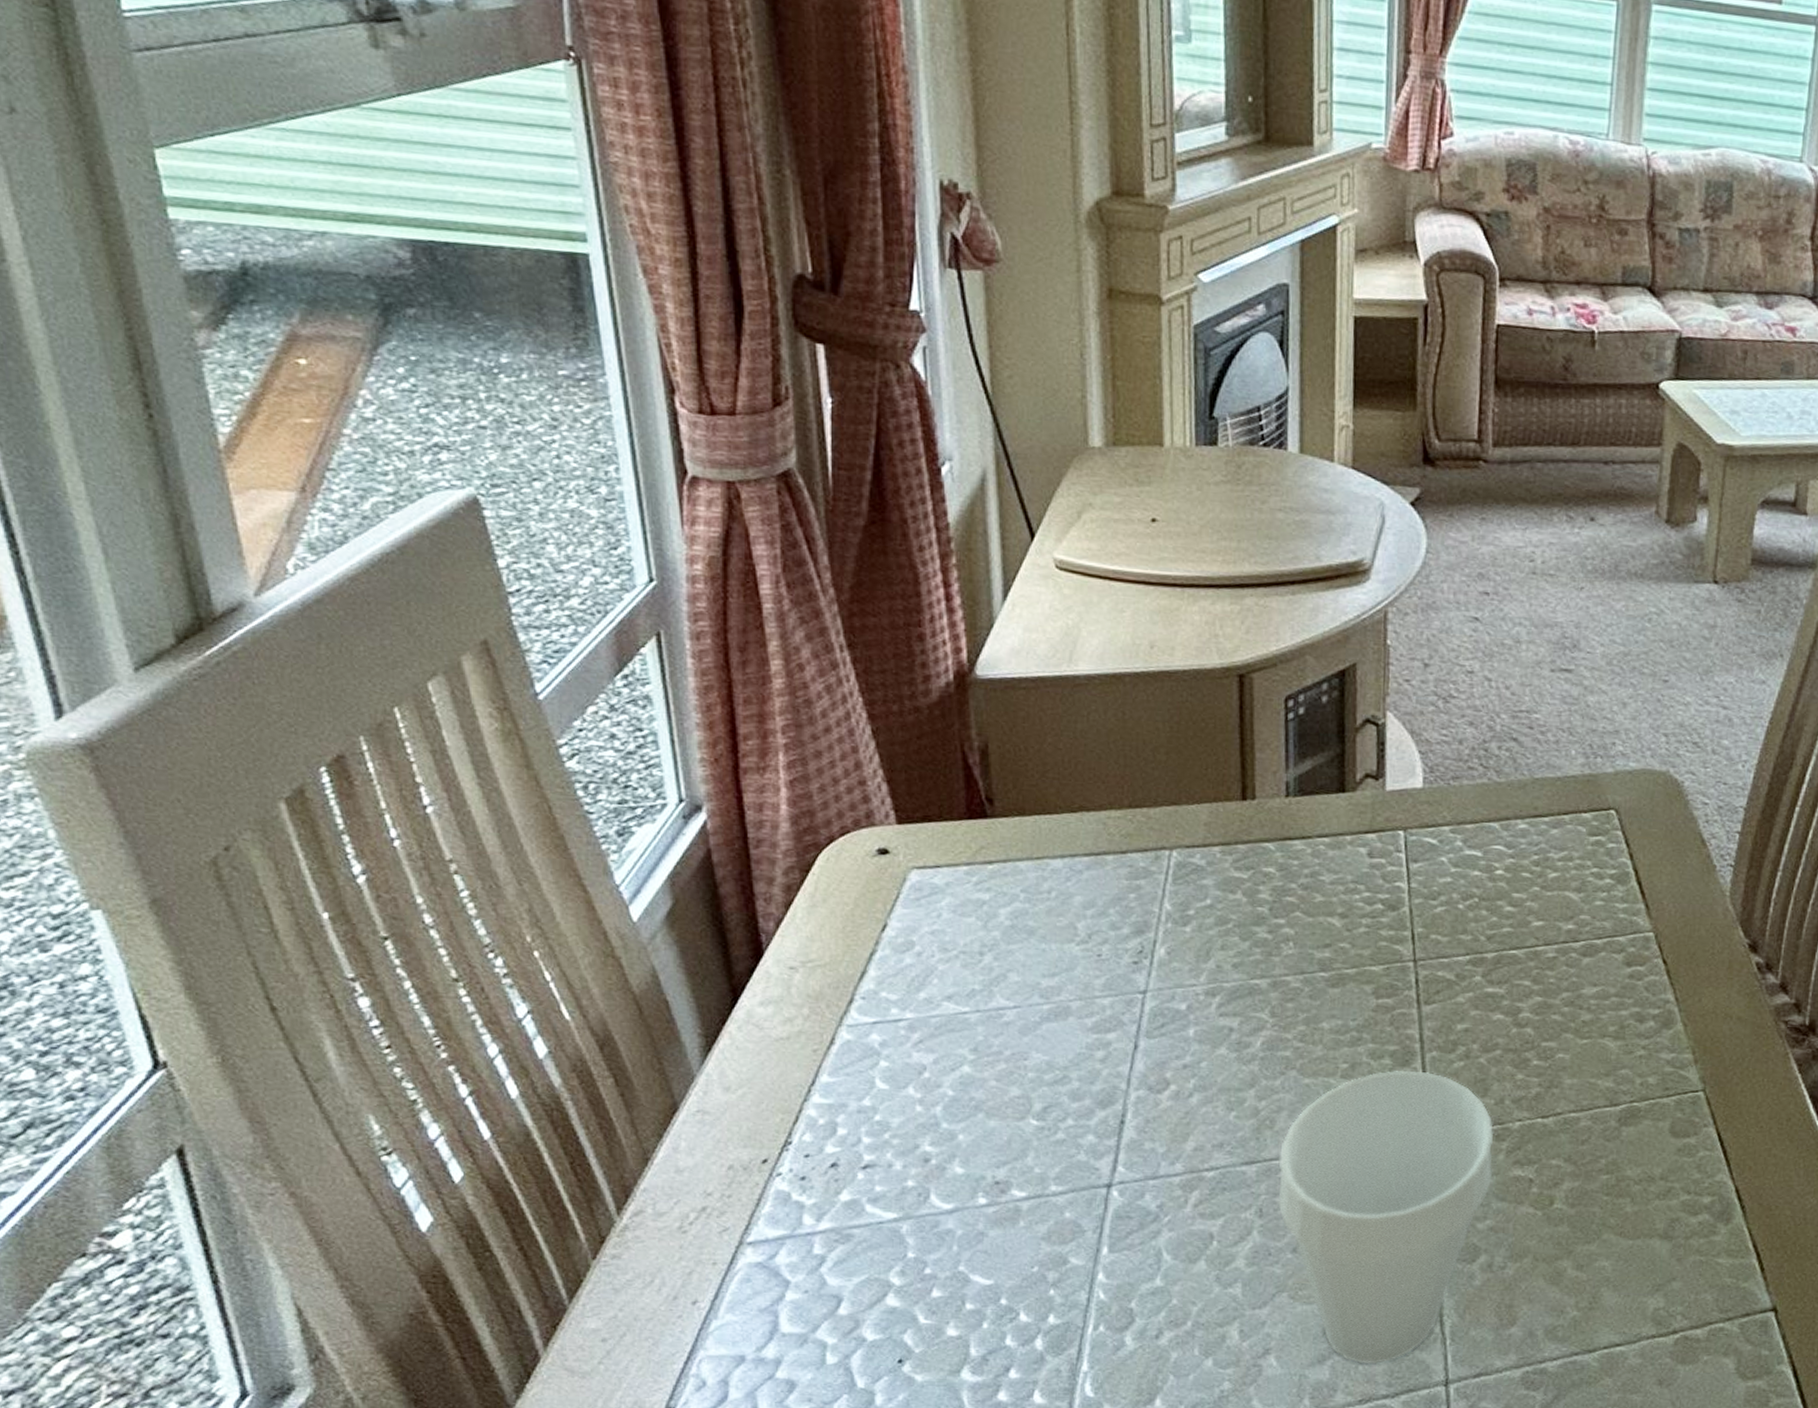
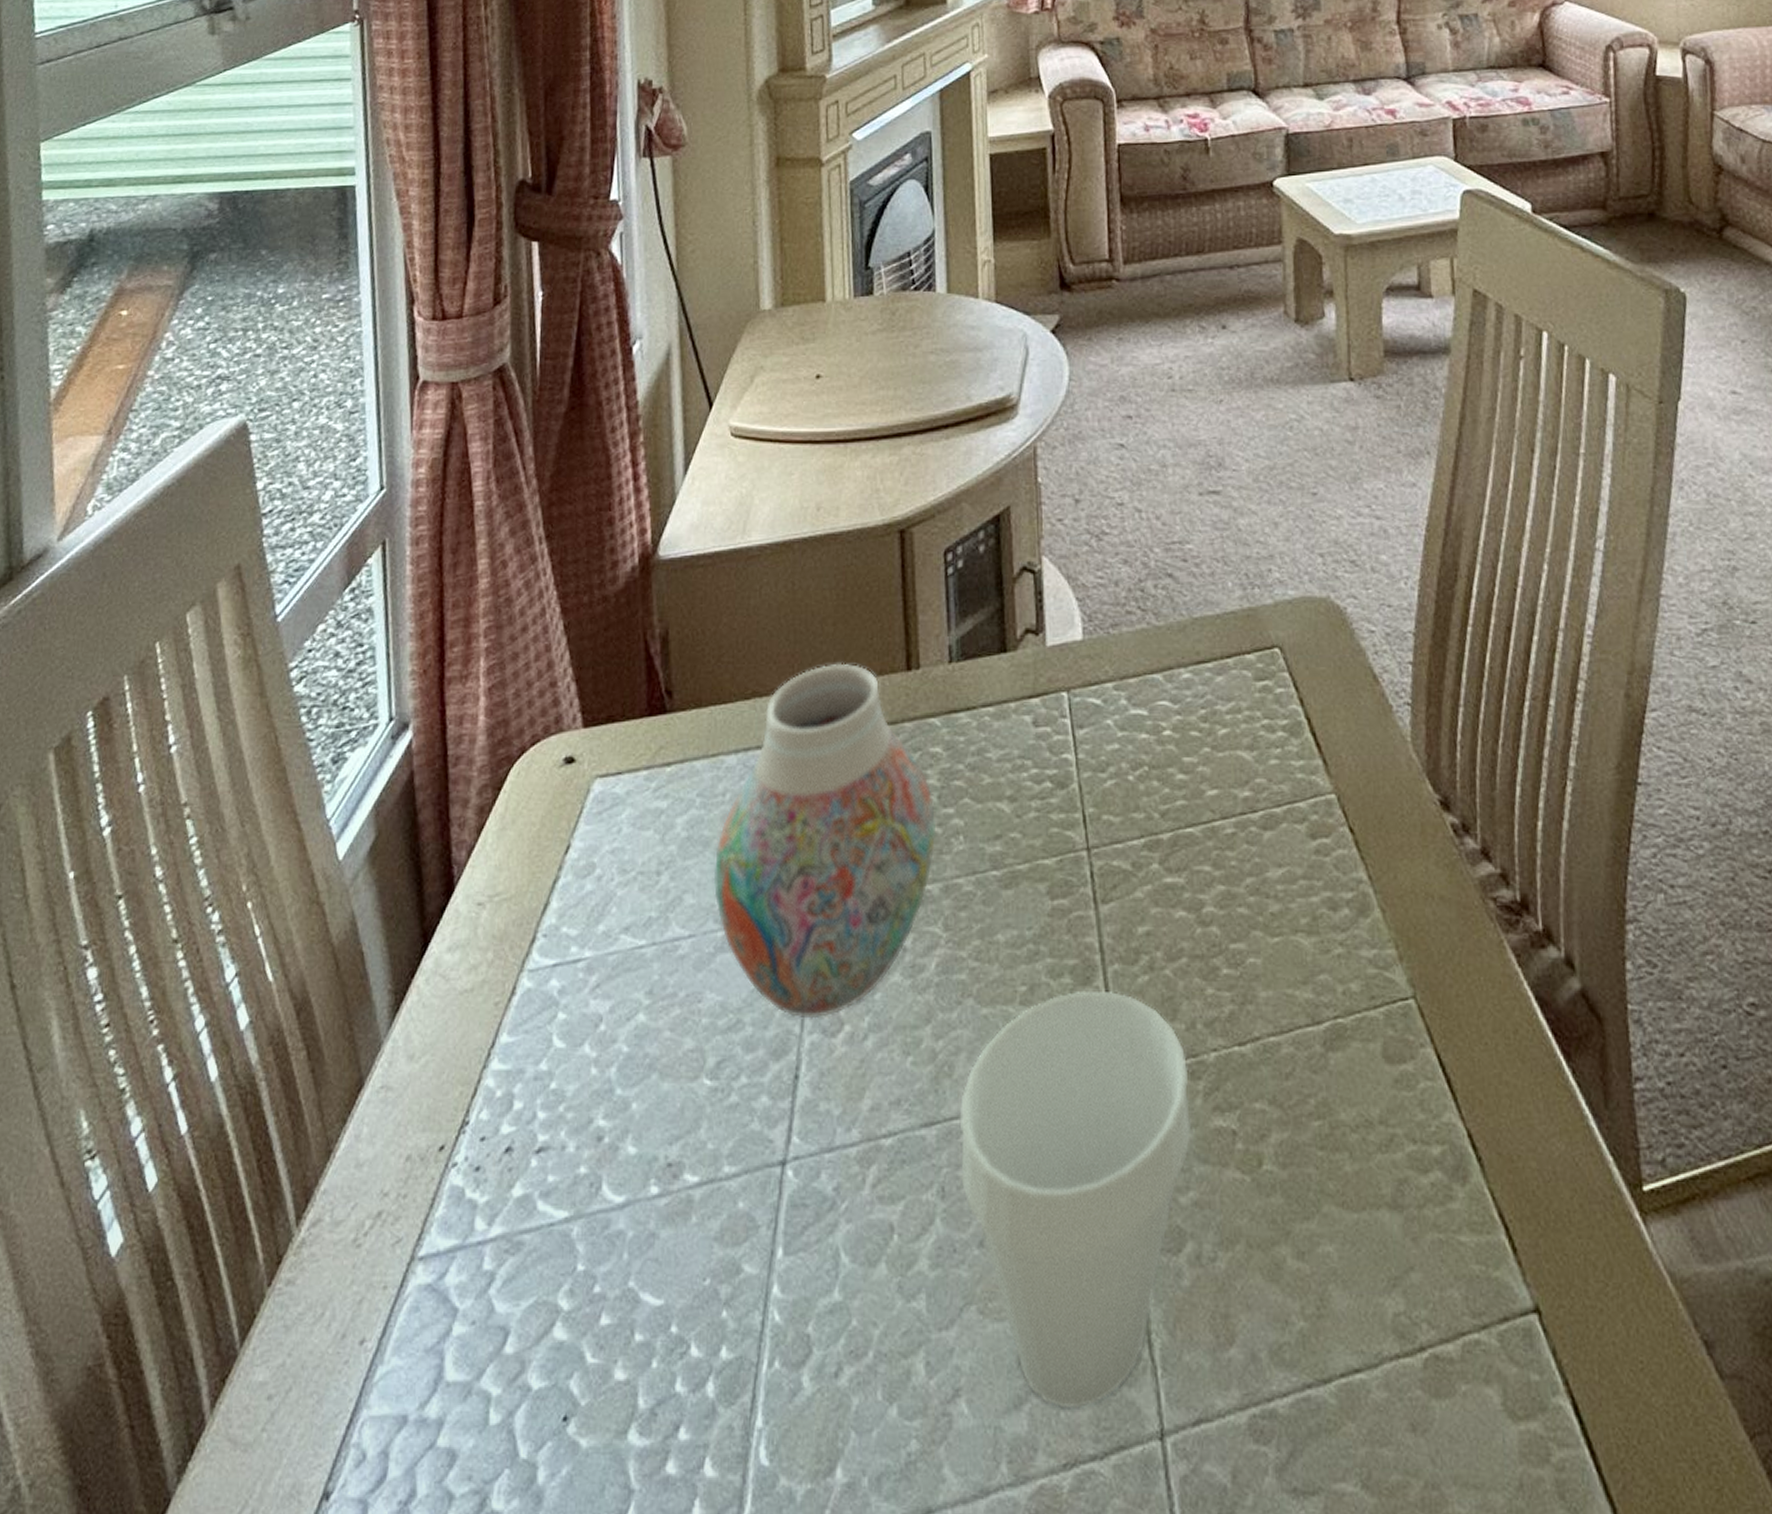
vase: none [1038,788,1266,1079] -> present [713,663,935,1019]

